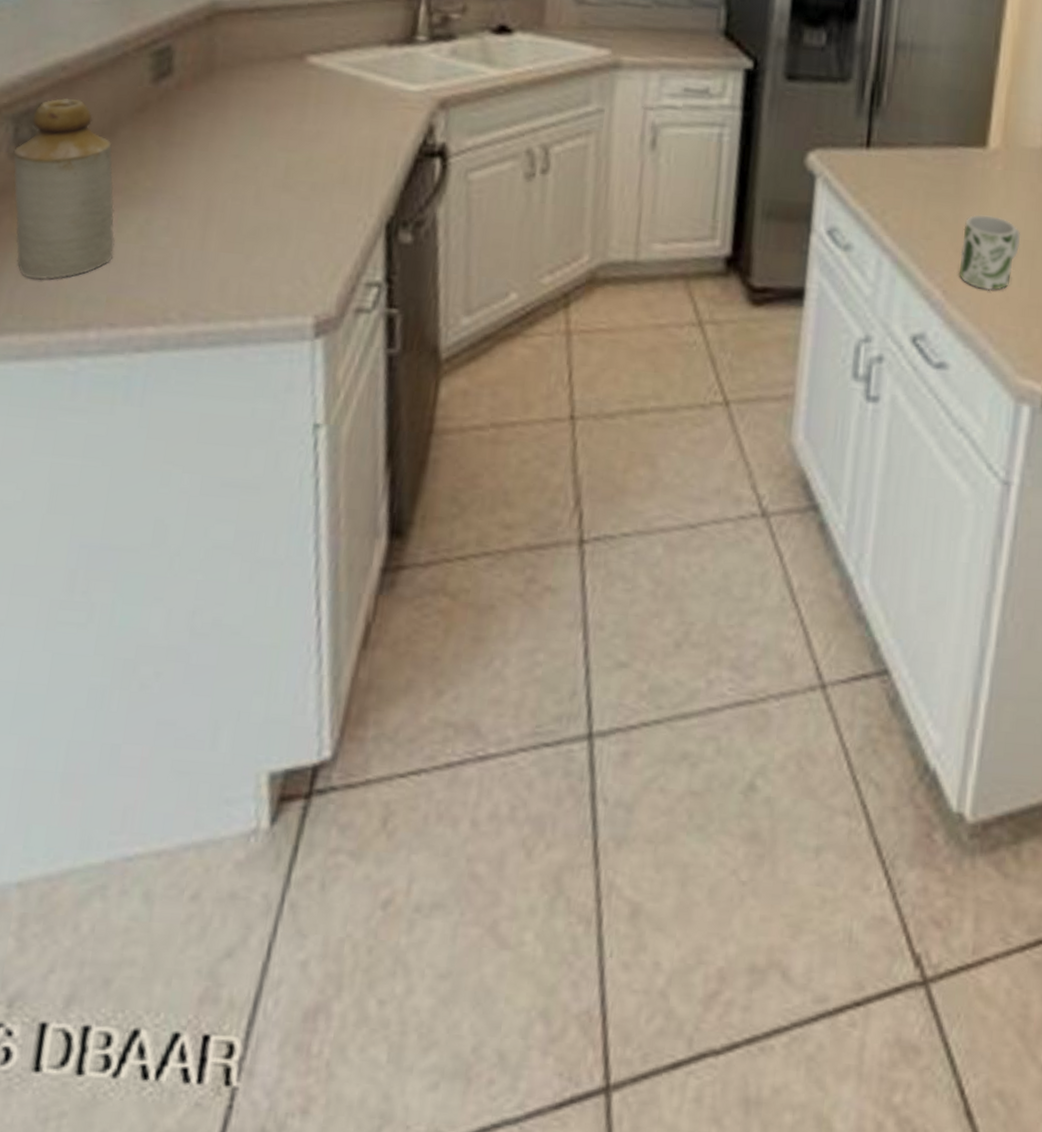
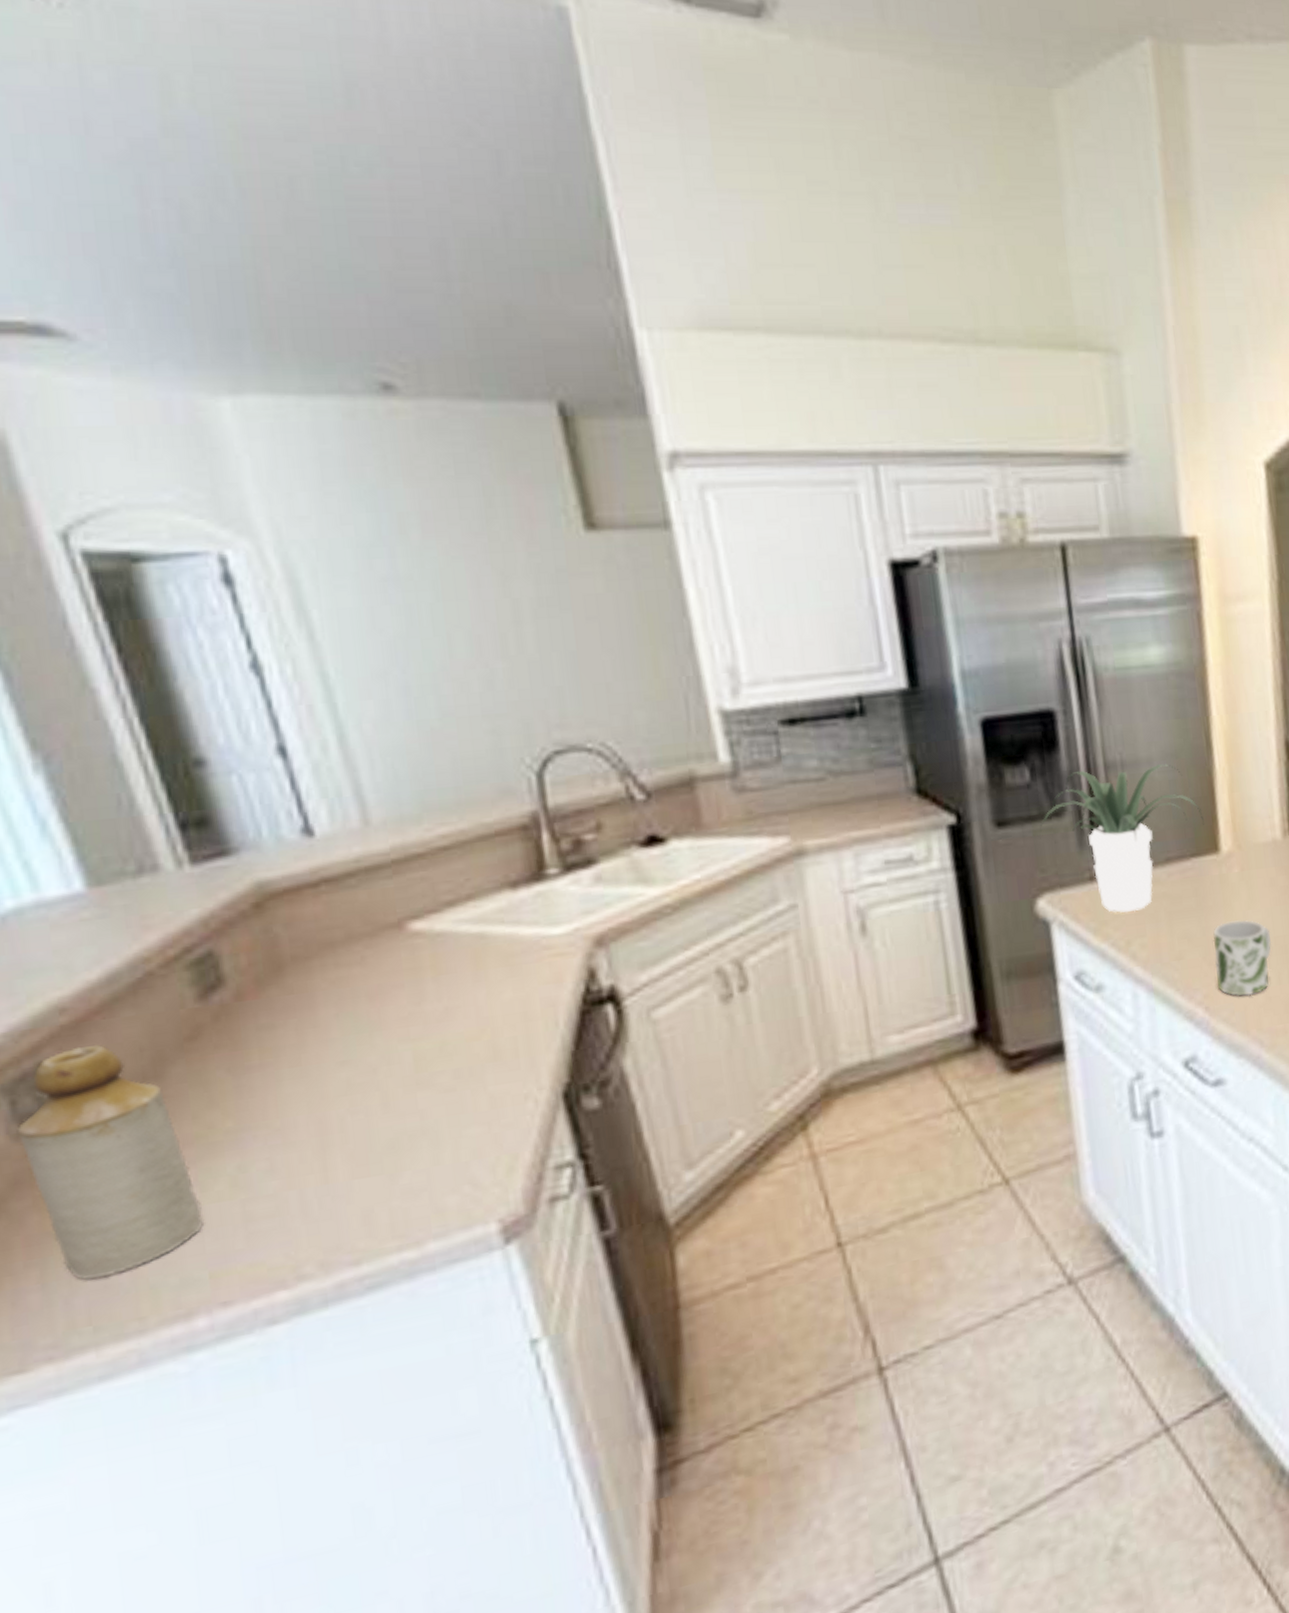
potted plant: none [825,44,978,185] -> present [1039,764,1204,913]

